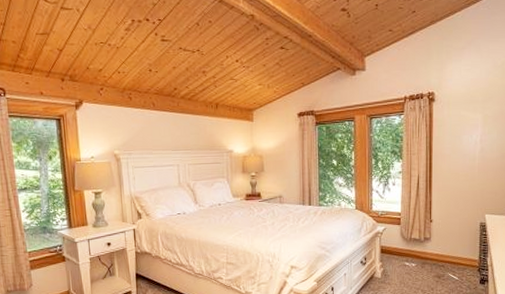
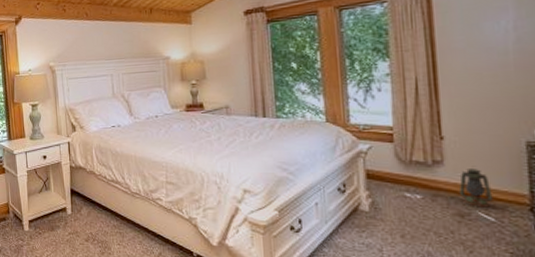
lantern: none [438,242,458,271] -> present [458,167,493,208]

